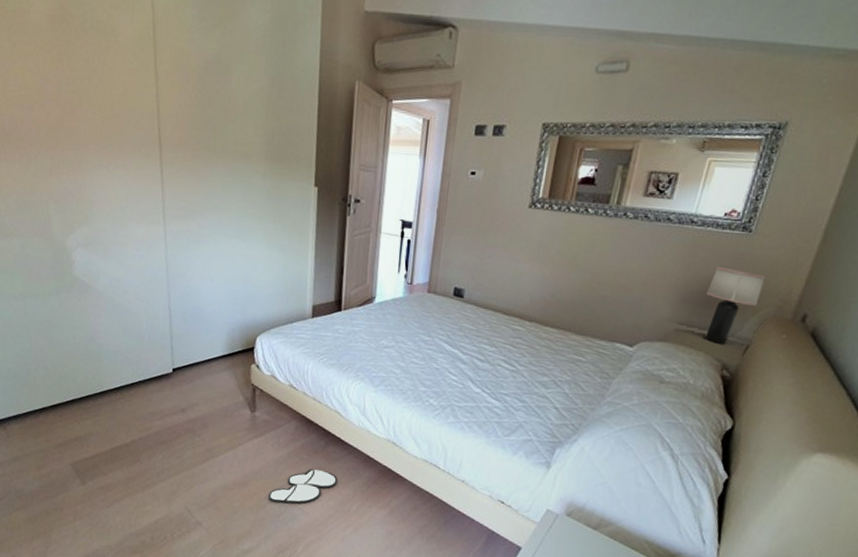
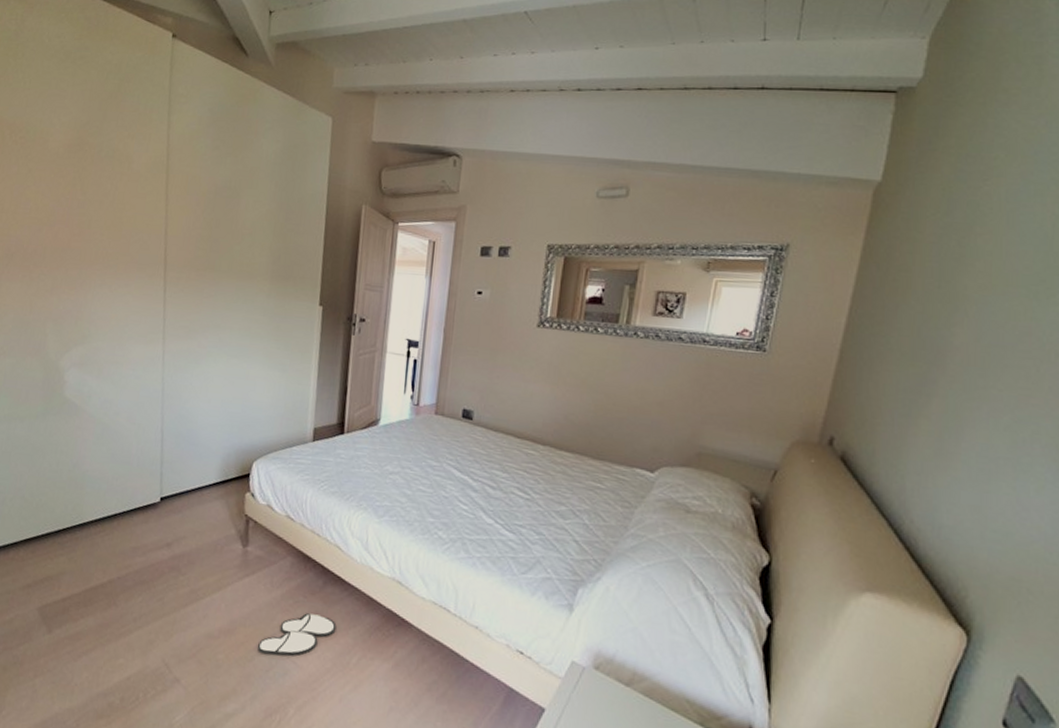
table lamp: present [702,266,766,345] -> none [725,386,786,471]

